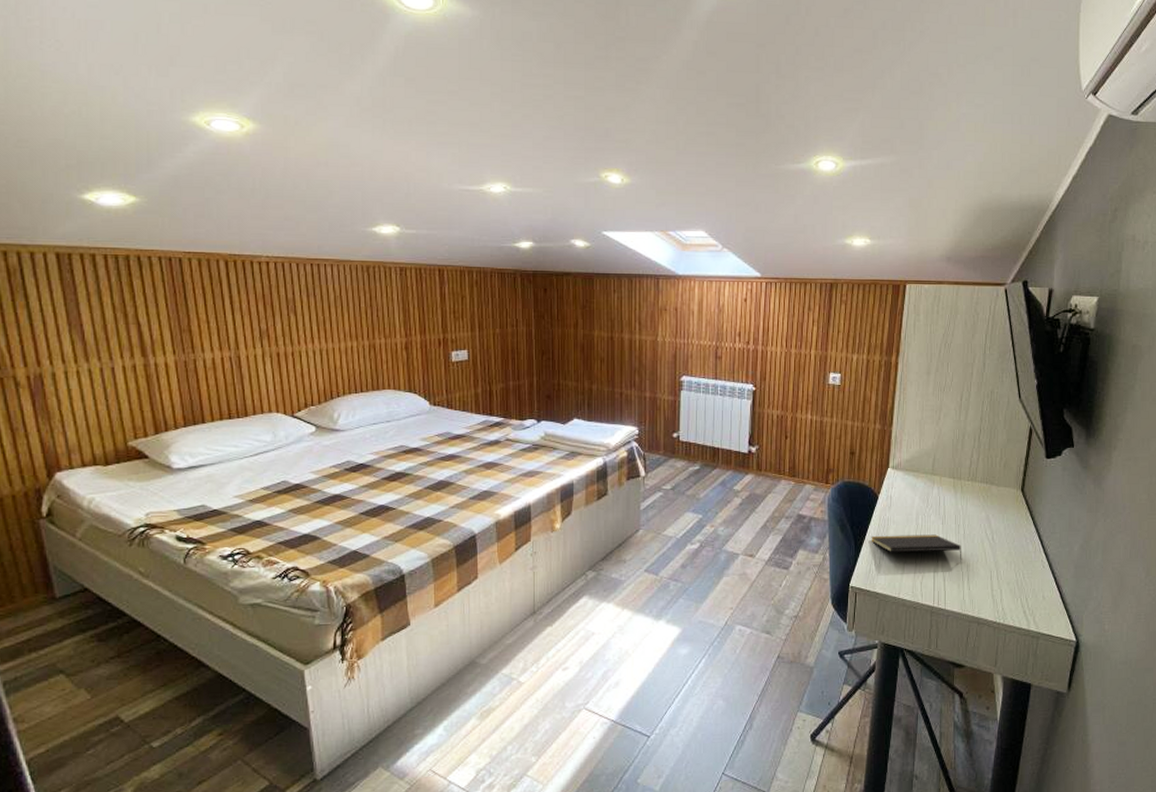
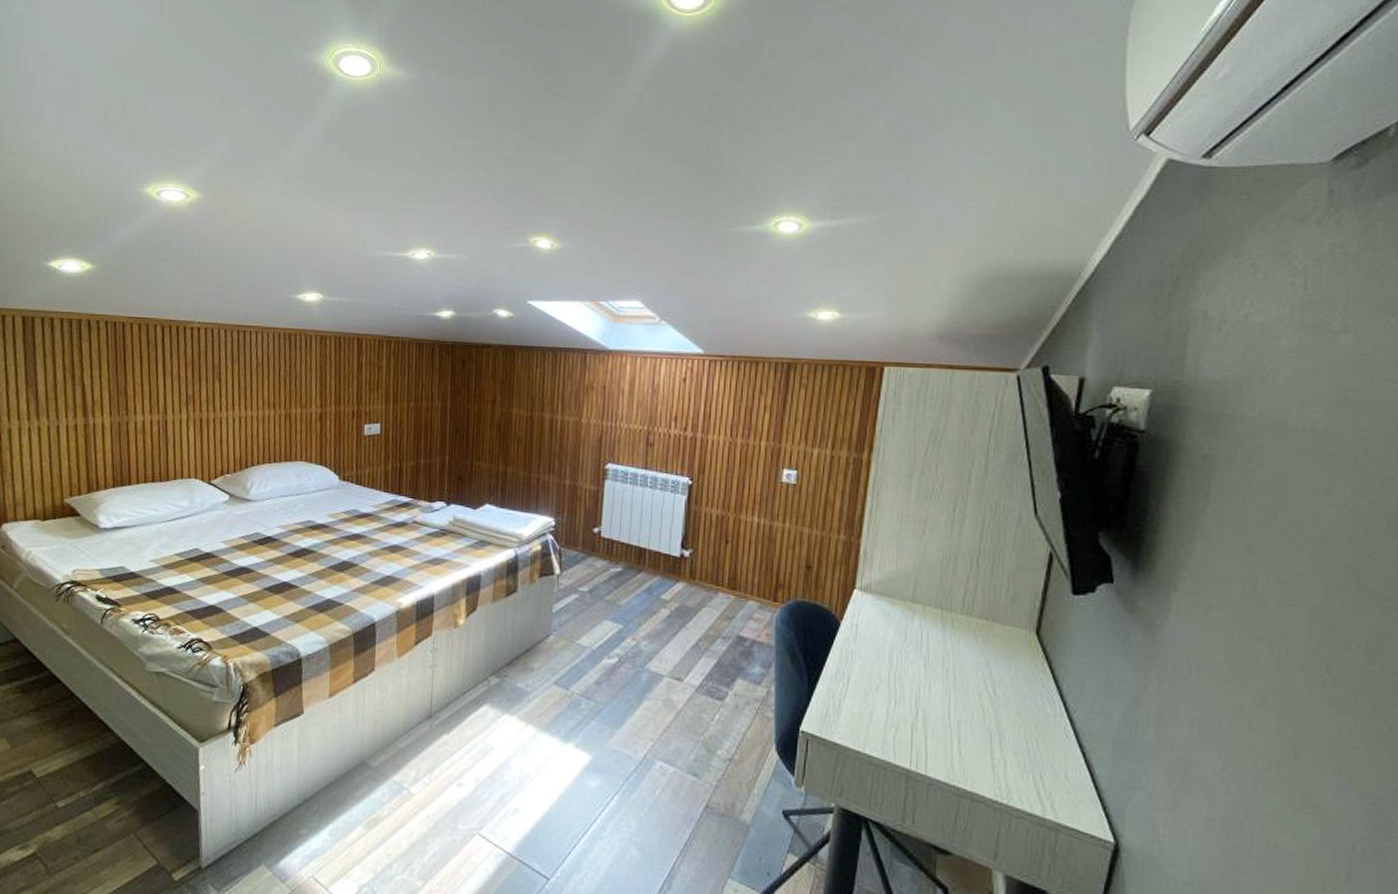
notepad: present [871,534,961,560] -> none [829,671,950,714]

